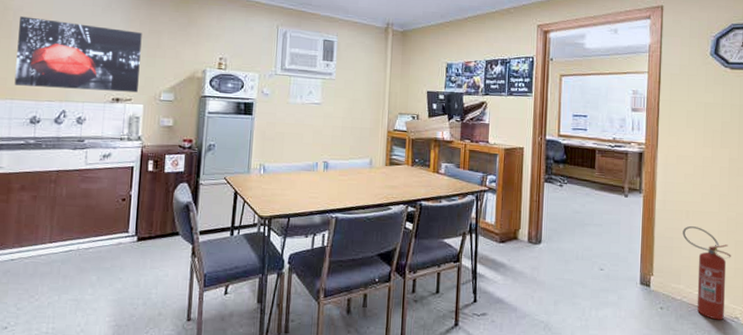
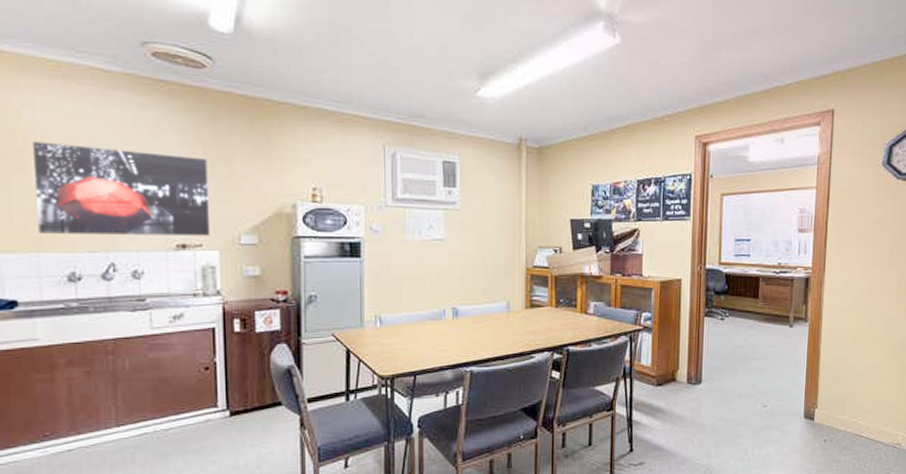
fire extinguisher: present [682,226,731,320] -> none [848,354,896,448]

